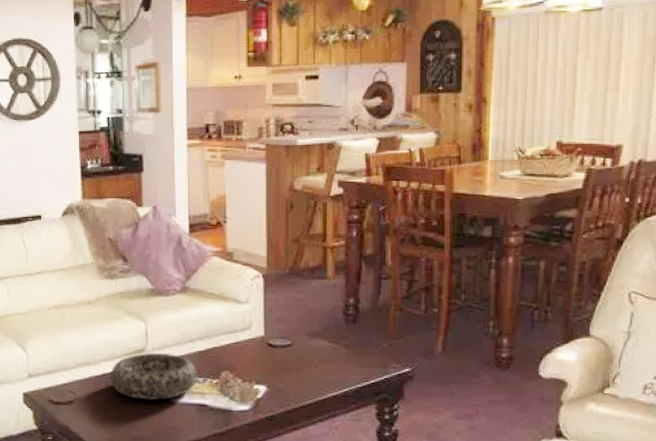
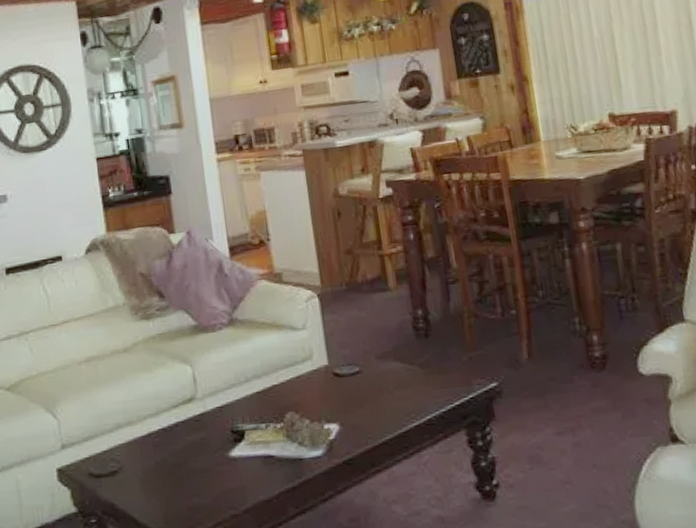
decorative bowl: present [110,352,197,400] -> none [157,399,258,459]

